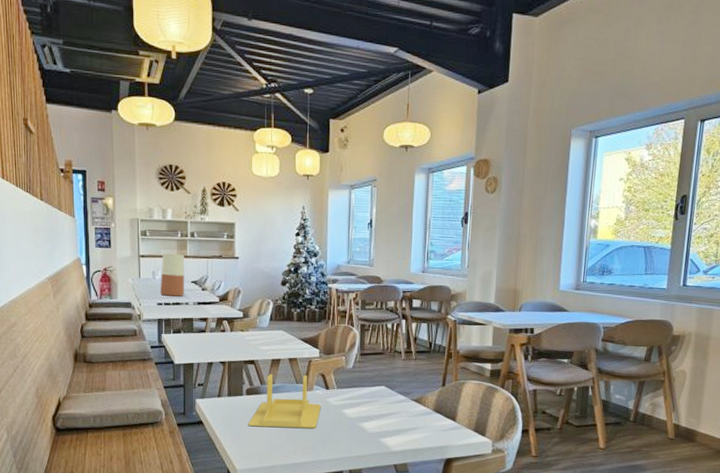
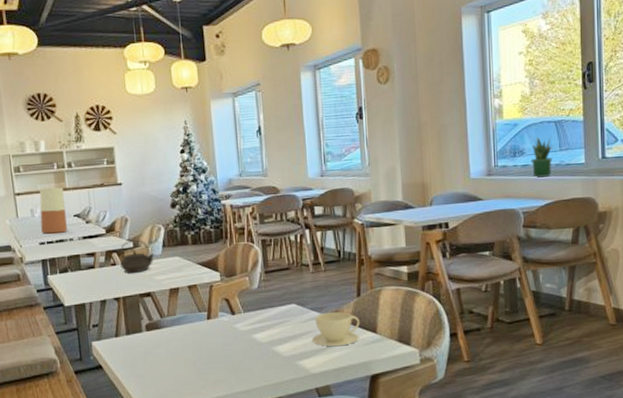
teapot: none [229,310,262,341] -> present [120,239,155,273]
napkin holder: present [247,374,321,428] -> none [151,301,229,365]
teacup: none [396,398,442,429] -> present [312,312,360,347]
planter: none [617,259,641,297] -> present [531,137,554,178]

